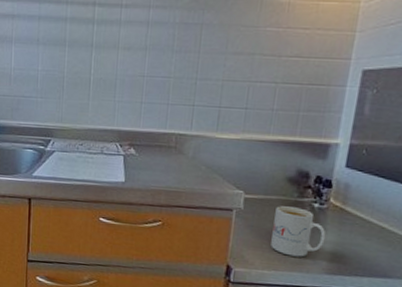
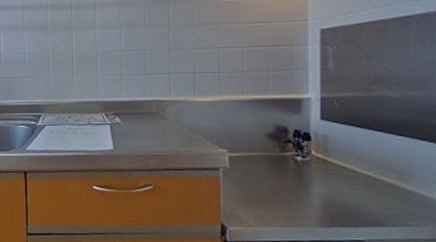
mug: present [270,206,326,257] -> none [261,162,314,211]

